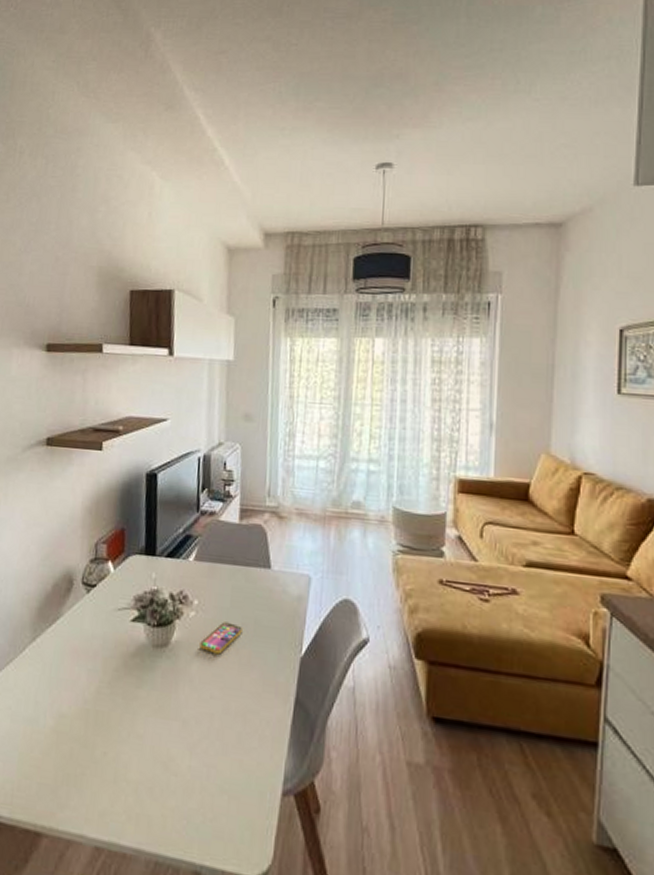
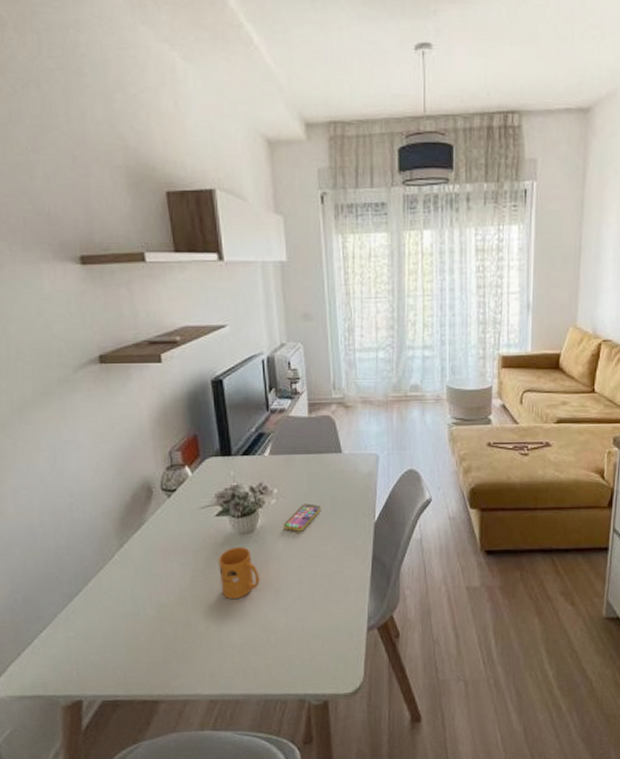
mug: none [125,660,168,724] -> present [218,546,260,599]

